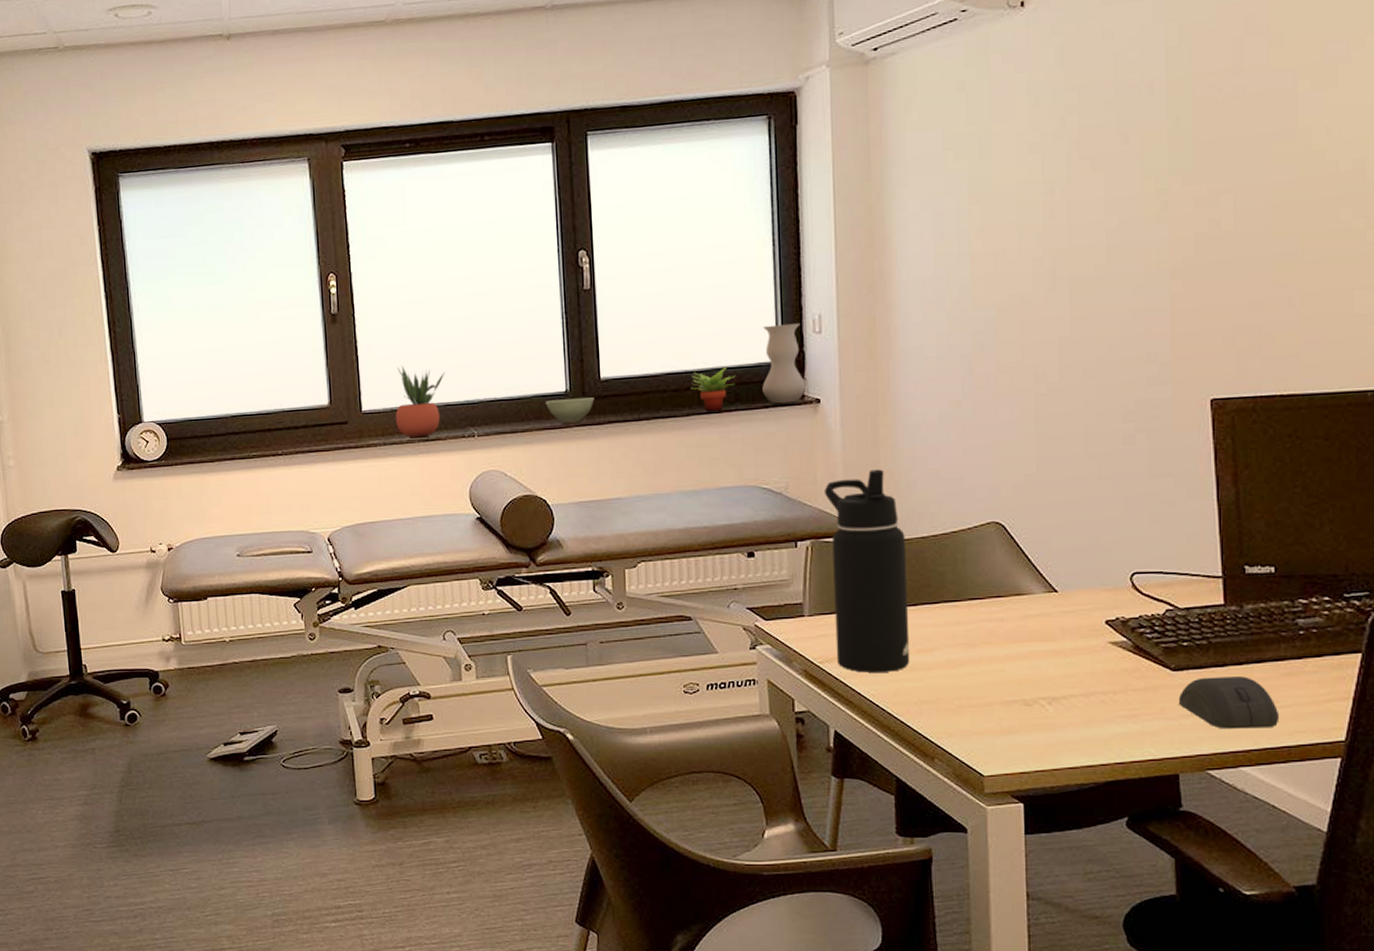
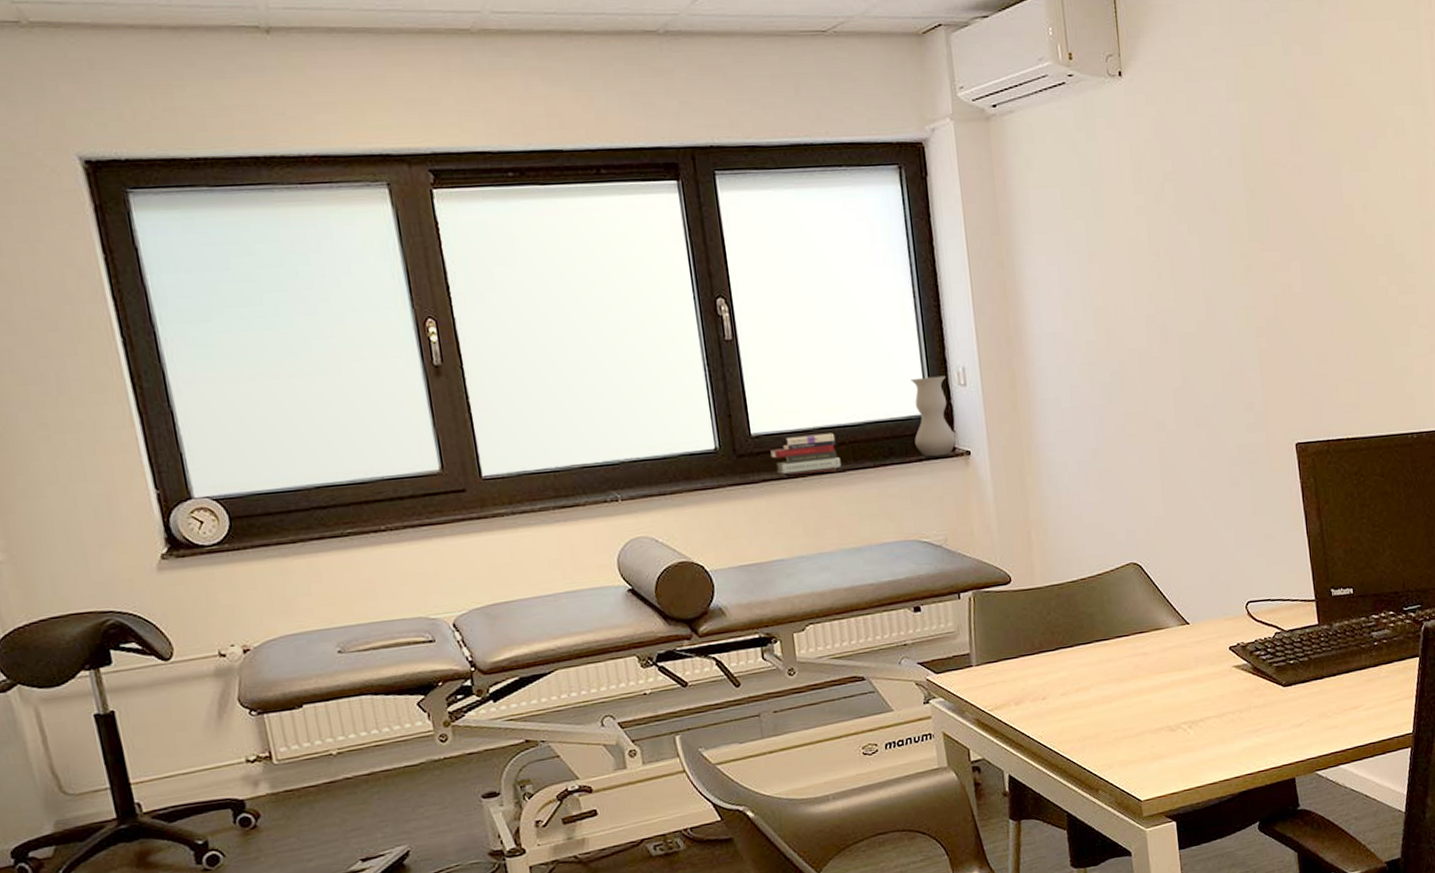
potted plant: present [396,366,445,438] -> none [521,425,578,505]
bowl: present [546,397,594,425] -> none [694,455,747,485]
books: none [617,378,686,419] -> present [770,433,842,476]
succulent plant: present [691,367,735,413] -> none [844,420,888,467]
water bottle: present [823,469,910,673] -> none [980,518,1071,716]
computer mouse: present [1178,676,1280,729] -> none [1290,686,1366,734]

